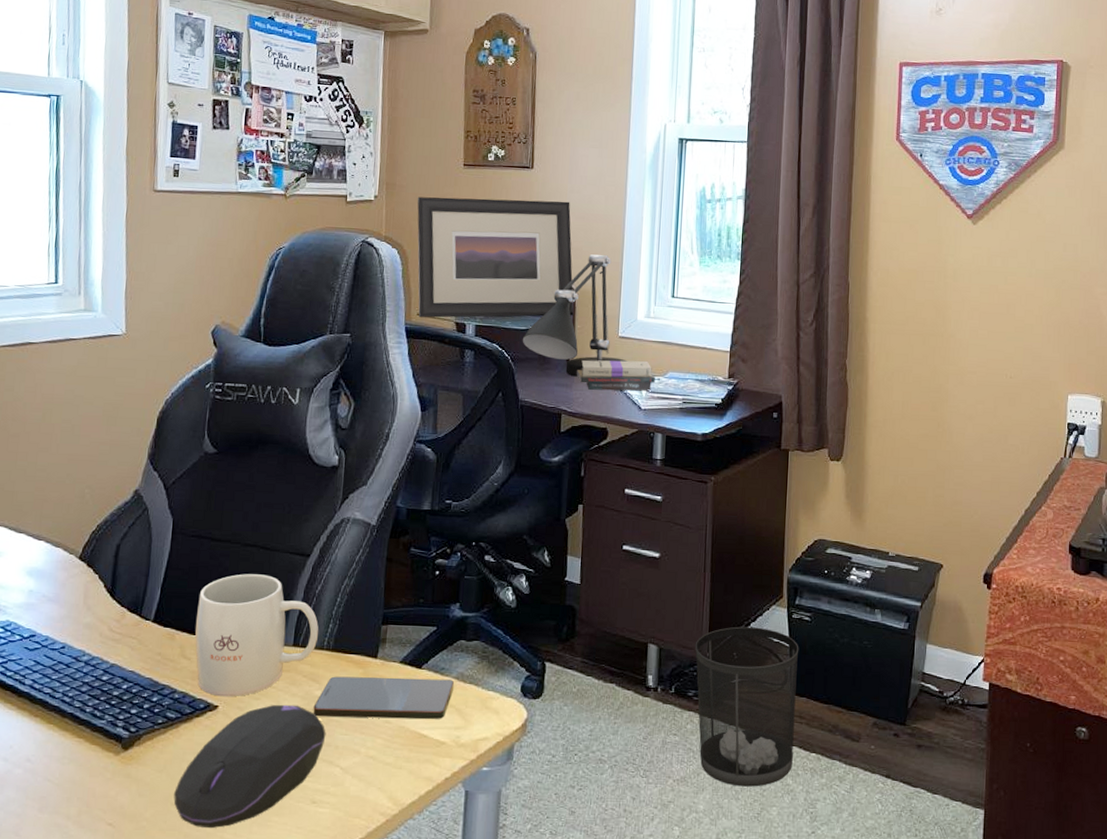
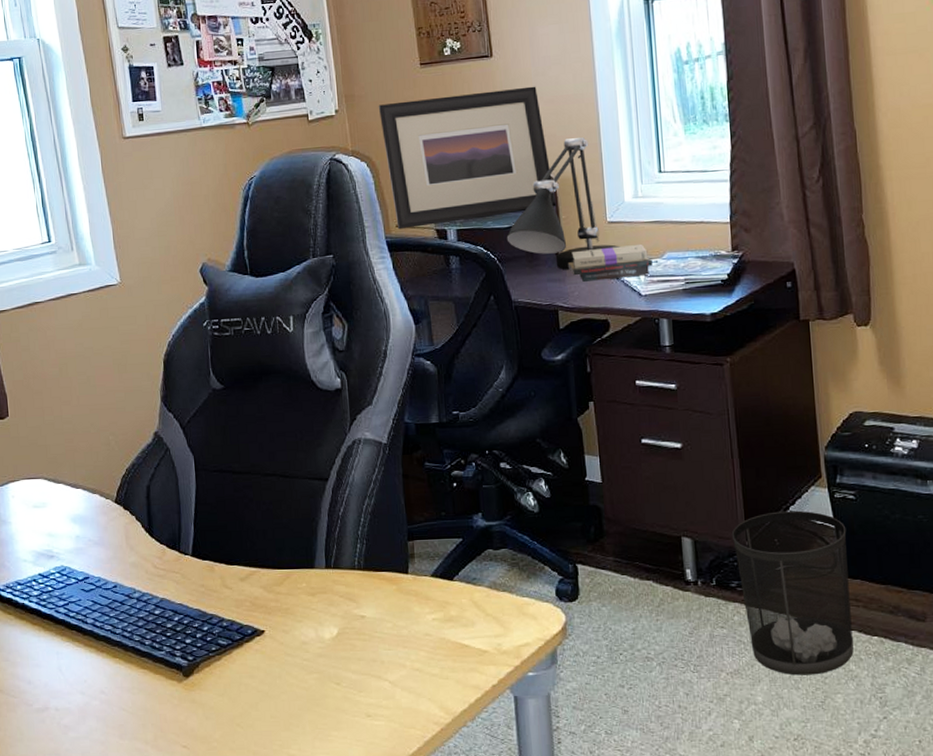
computer mouse: present [174,704,326,829] -> none [237,624,371,746]
mug: present [195,574,319,697] -> none [230,502,349,622]
phone: present [313,676,455,719] -> none [354,589,489,634]

